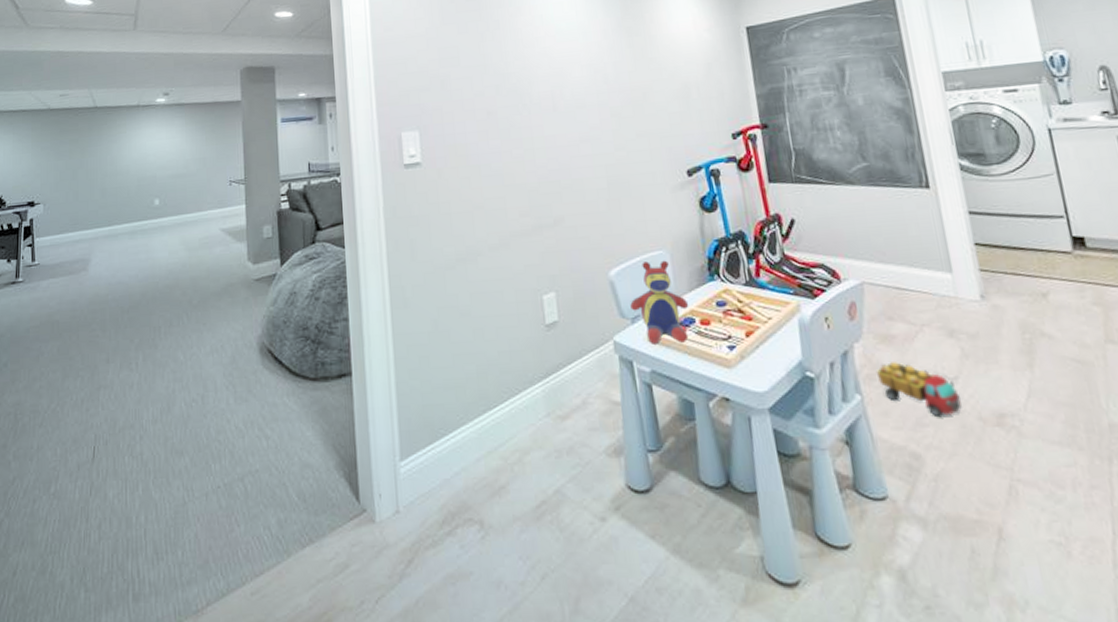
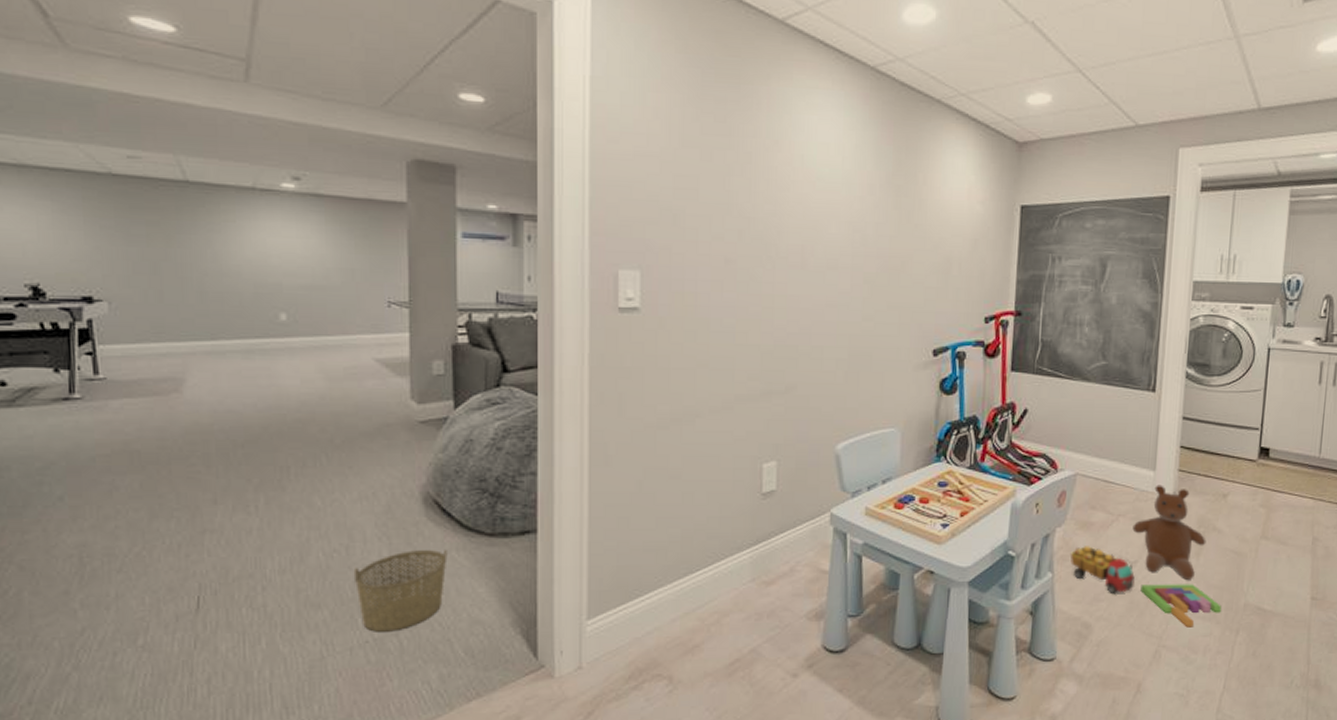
basket: none [207,394,281,477] -> present [353,549,448,632]
stuffed animal: present [630,260,689,344] -> none [853,438,912,520]
teddy bear: none [942,287,1037,397] -> present [1132,485,1206,580]
toy blocks: none [969,401,1081,456] -> present [1140,584,1221,628]

